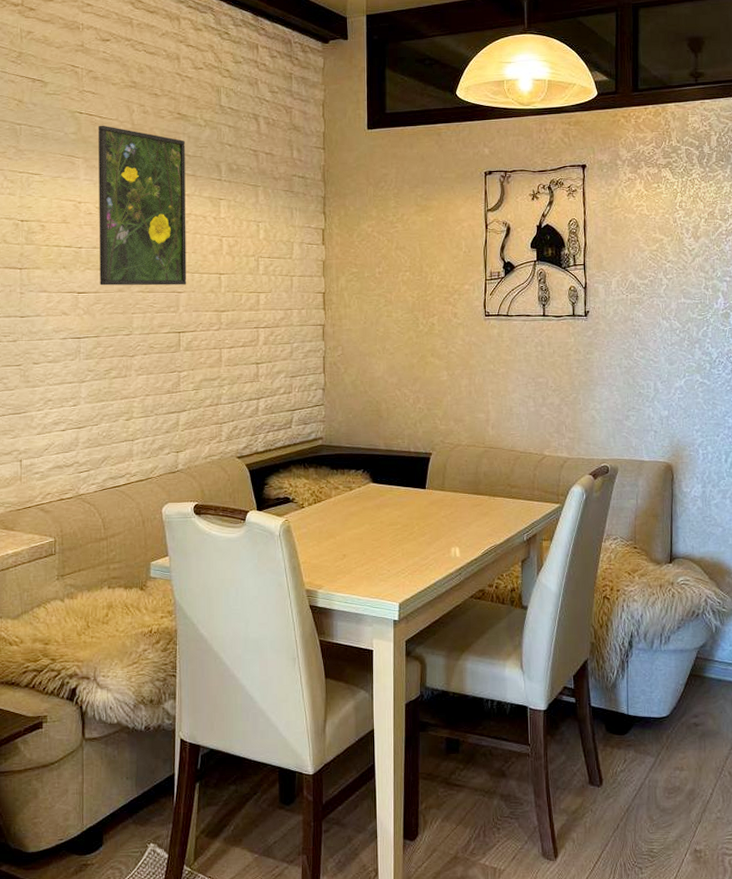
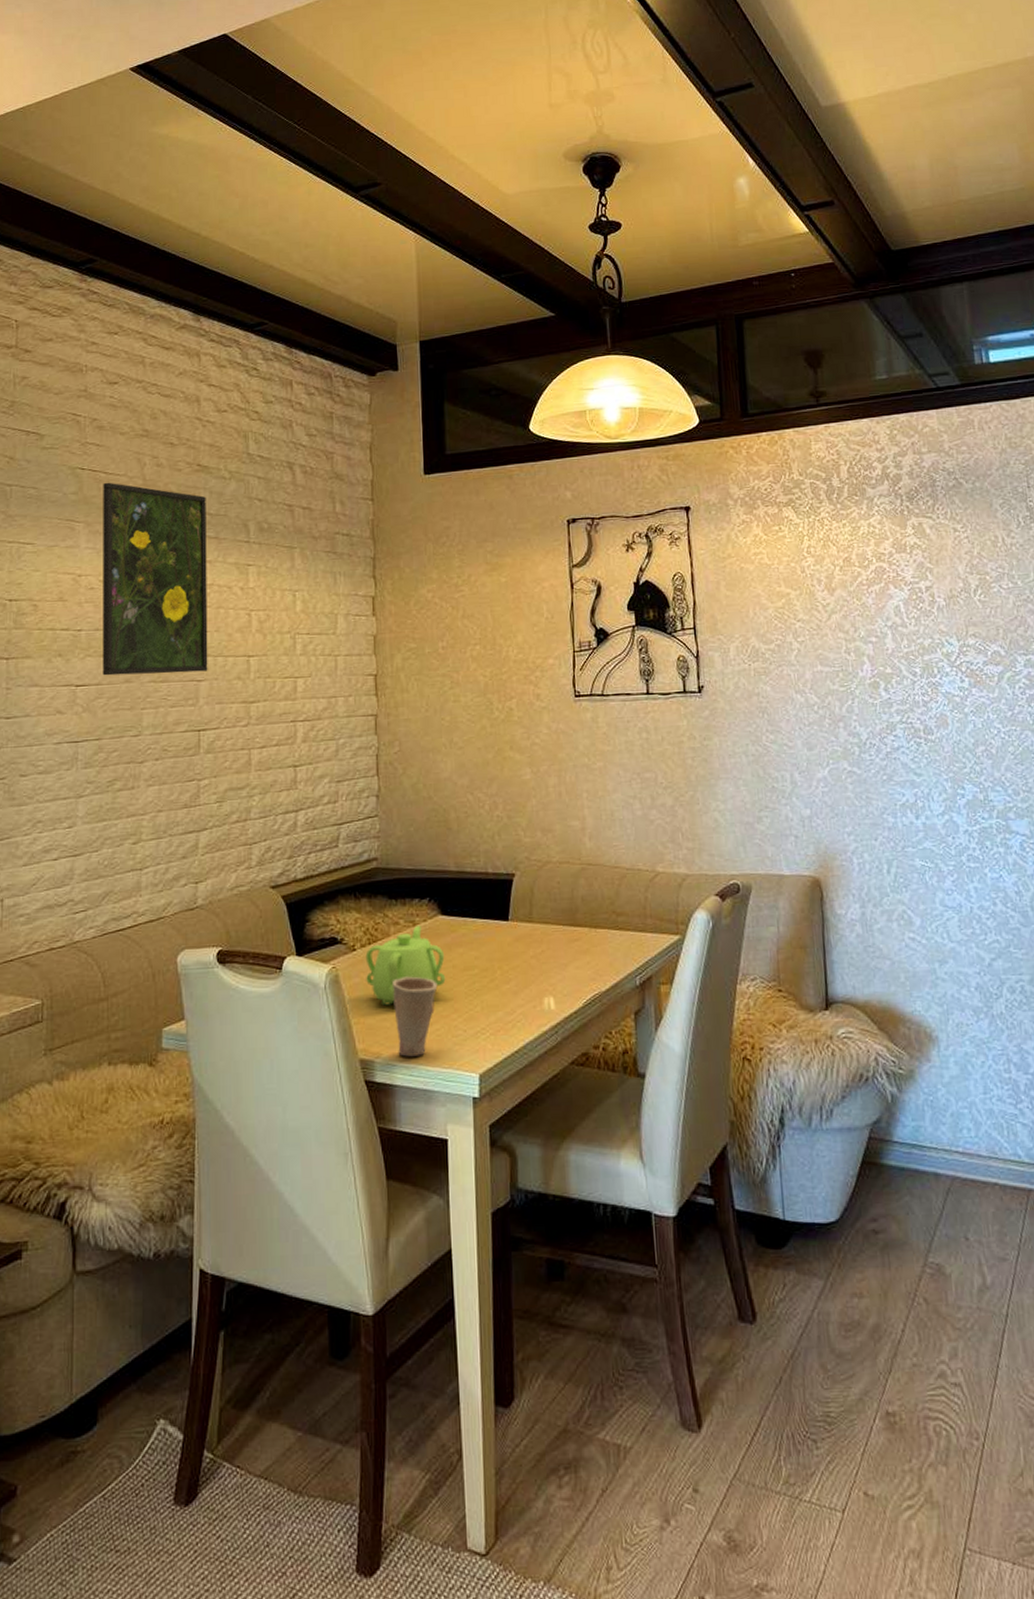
teapot: none [312,491,375,550] -> present [365,926,446,1006]
cup: none [333,528,368,589] -> present [393,976,438,1057]

